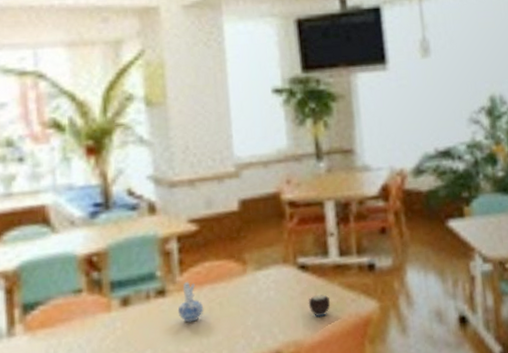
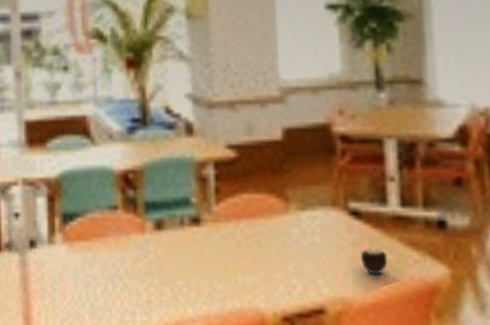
ceramic pitcher: present [177,282,203,323] -> none [212,213,239,258]

